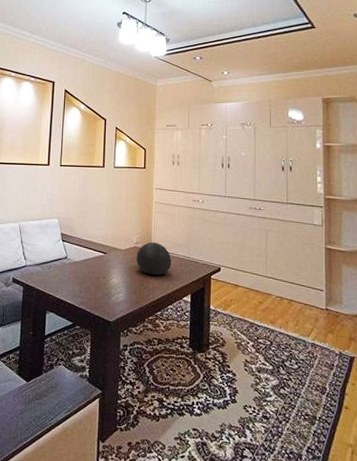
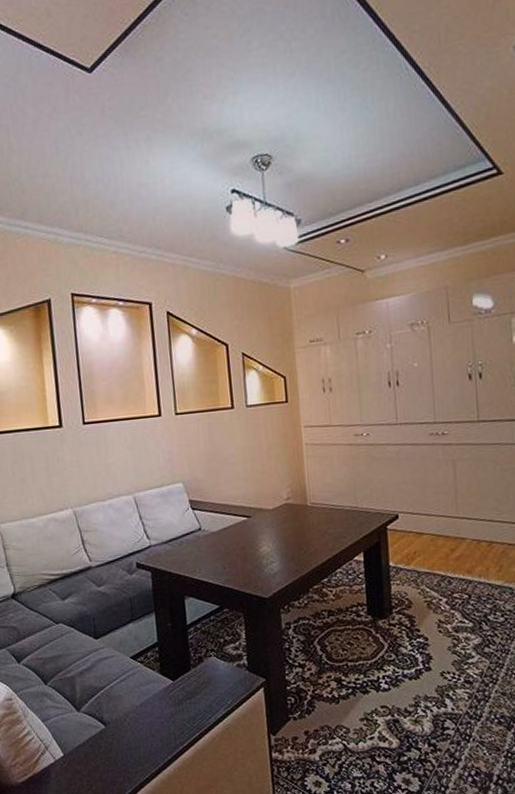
decorative ball: present [136,242,172,276] -> none [289,494,336,536]

